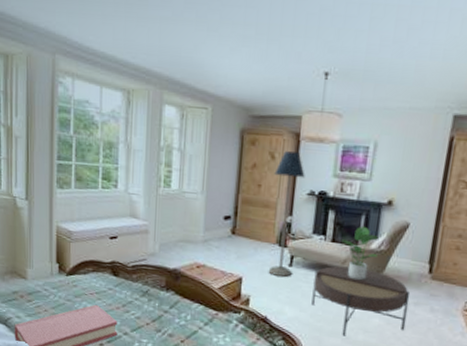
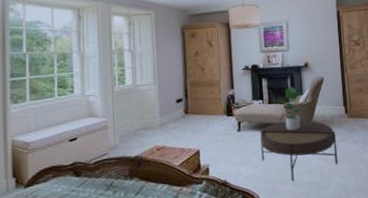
floor lamp: present [268,150,305,277] -> none [214,37,241,142]

